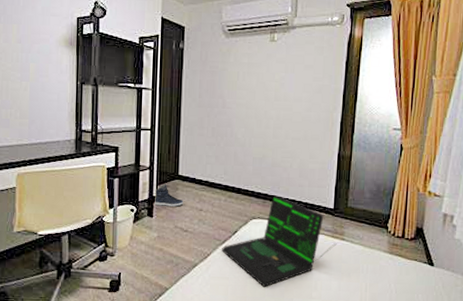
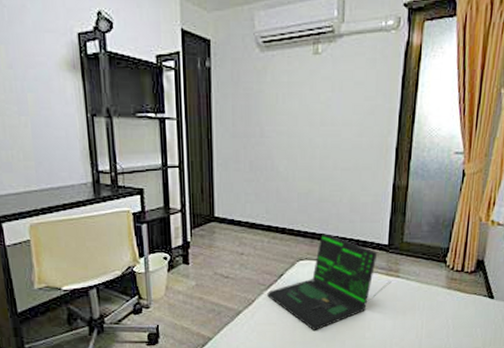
sneaker: present [155,184,184,208] -> none [189,227,223,253]

